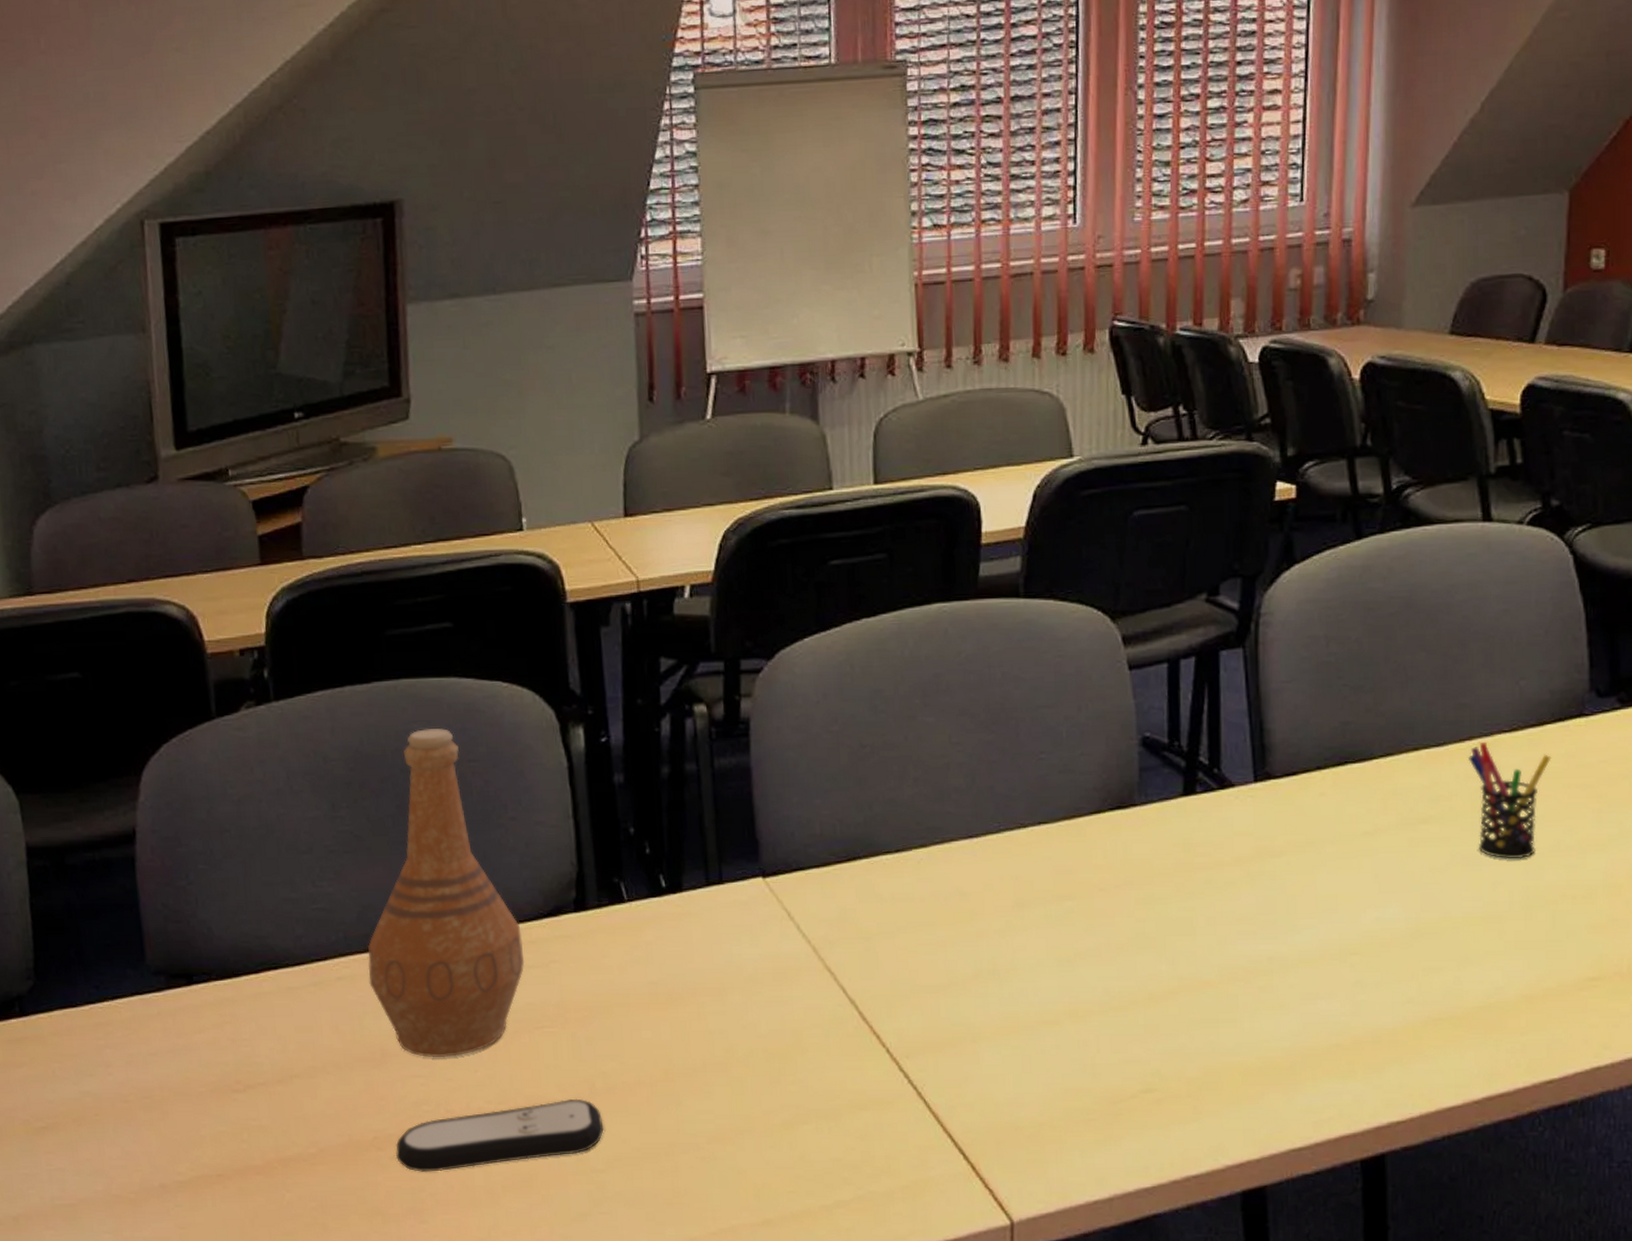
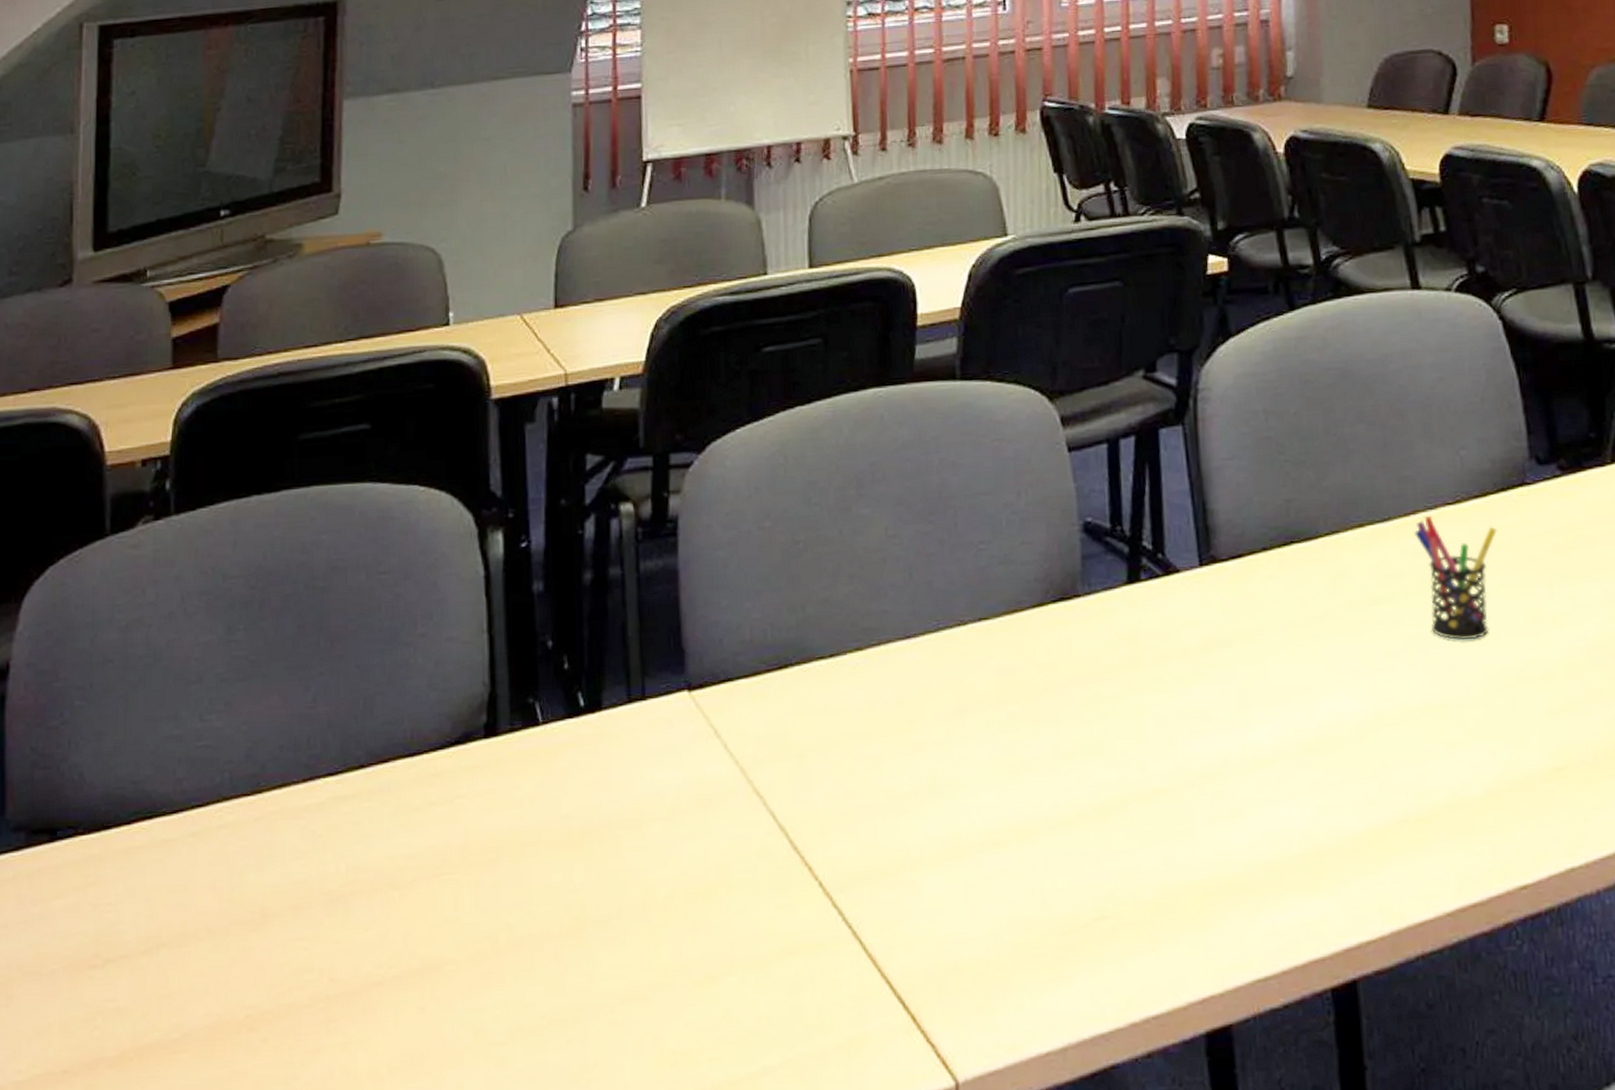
vase: present [368,728,525,1058] -> none [254,538,427,916]
remote control: present [395,1098,604,1172] -> none [270,957,506,1056]

